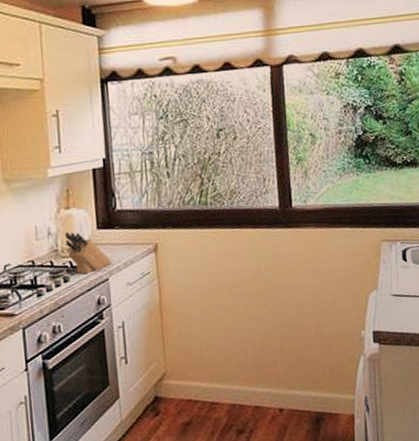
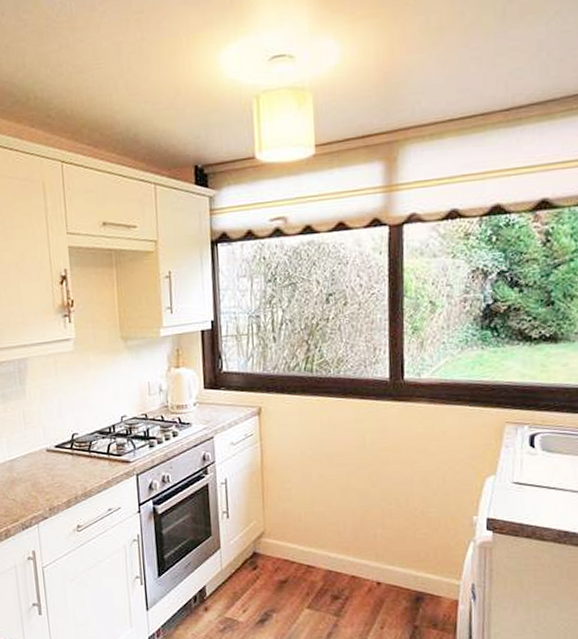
knife block: present [65,231,112,275] -> none [174,389,217,431]

